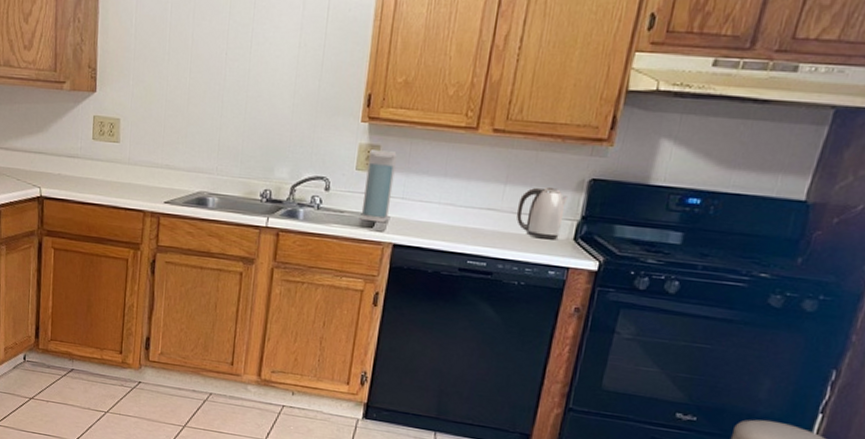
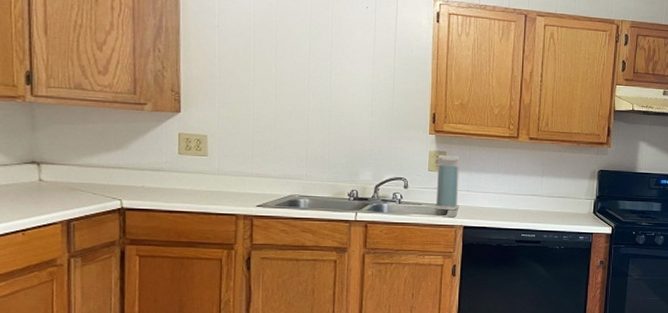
kettle: present [516,186,569,240] -> none [552,177,586,214]

